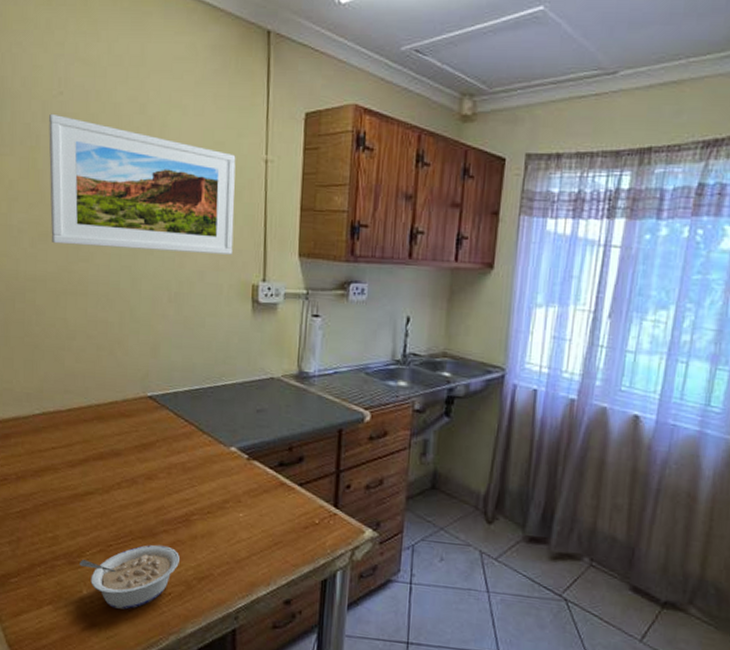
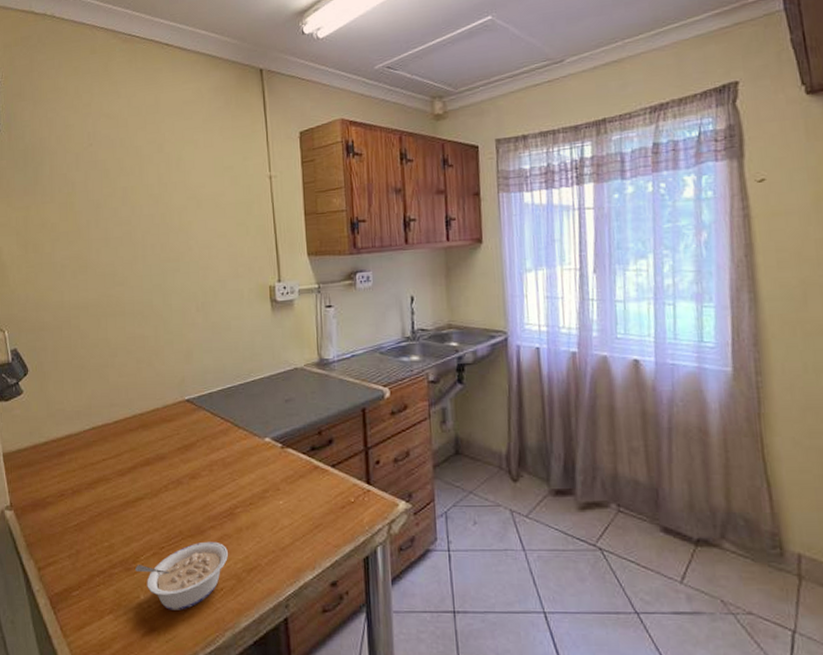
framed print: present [49,113,236,255] -> none [82,162,249,274]

